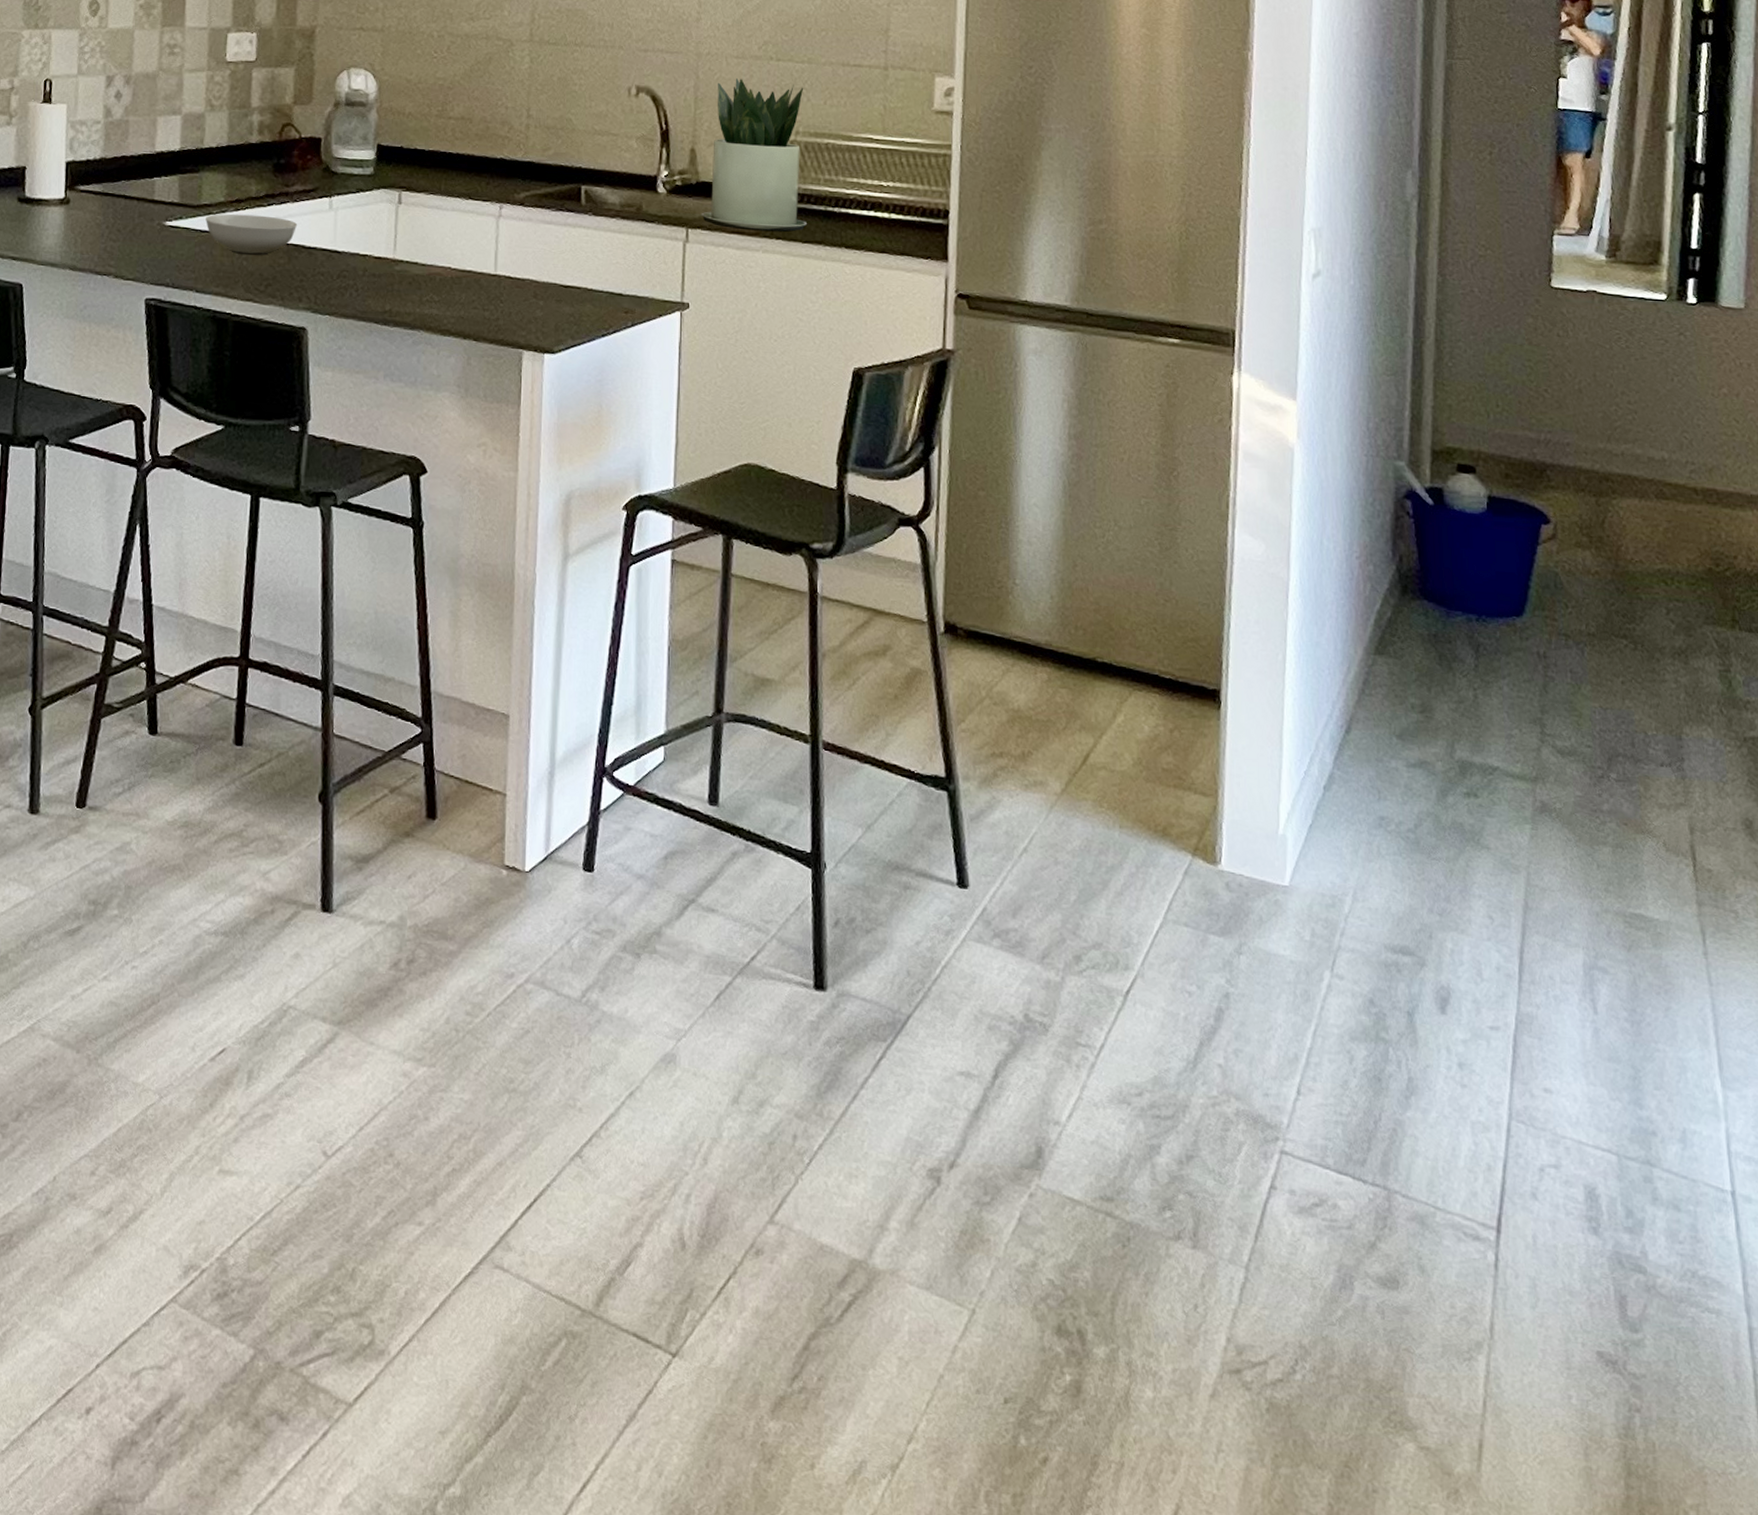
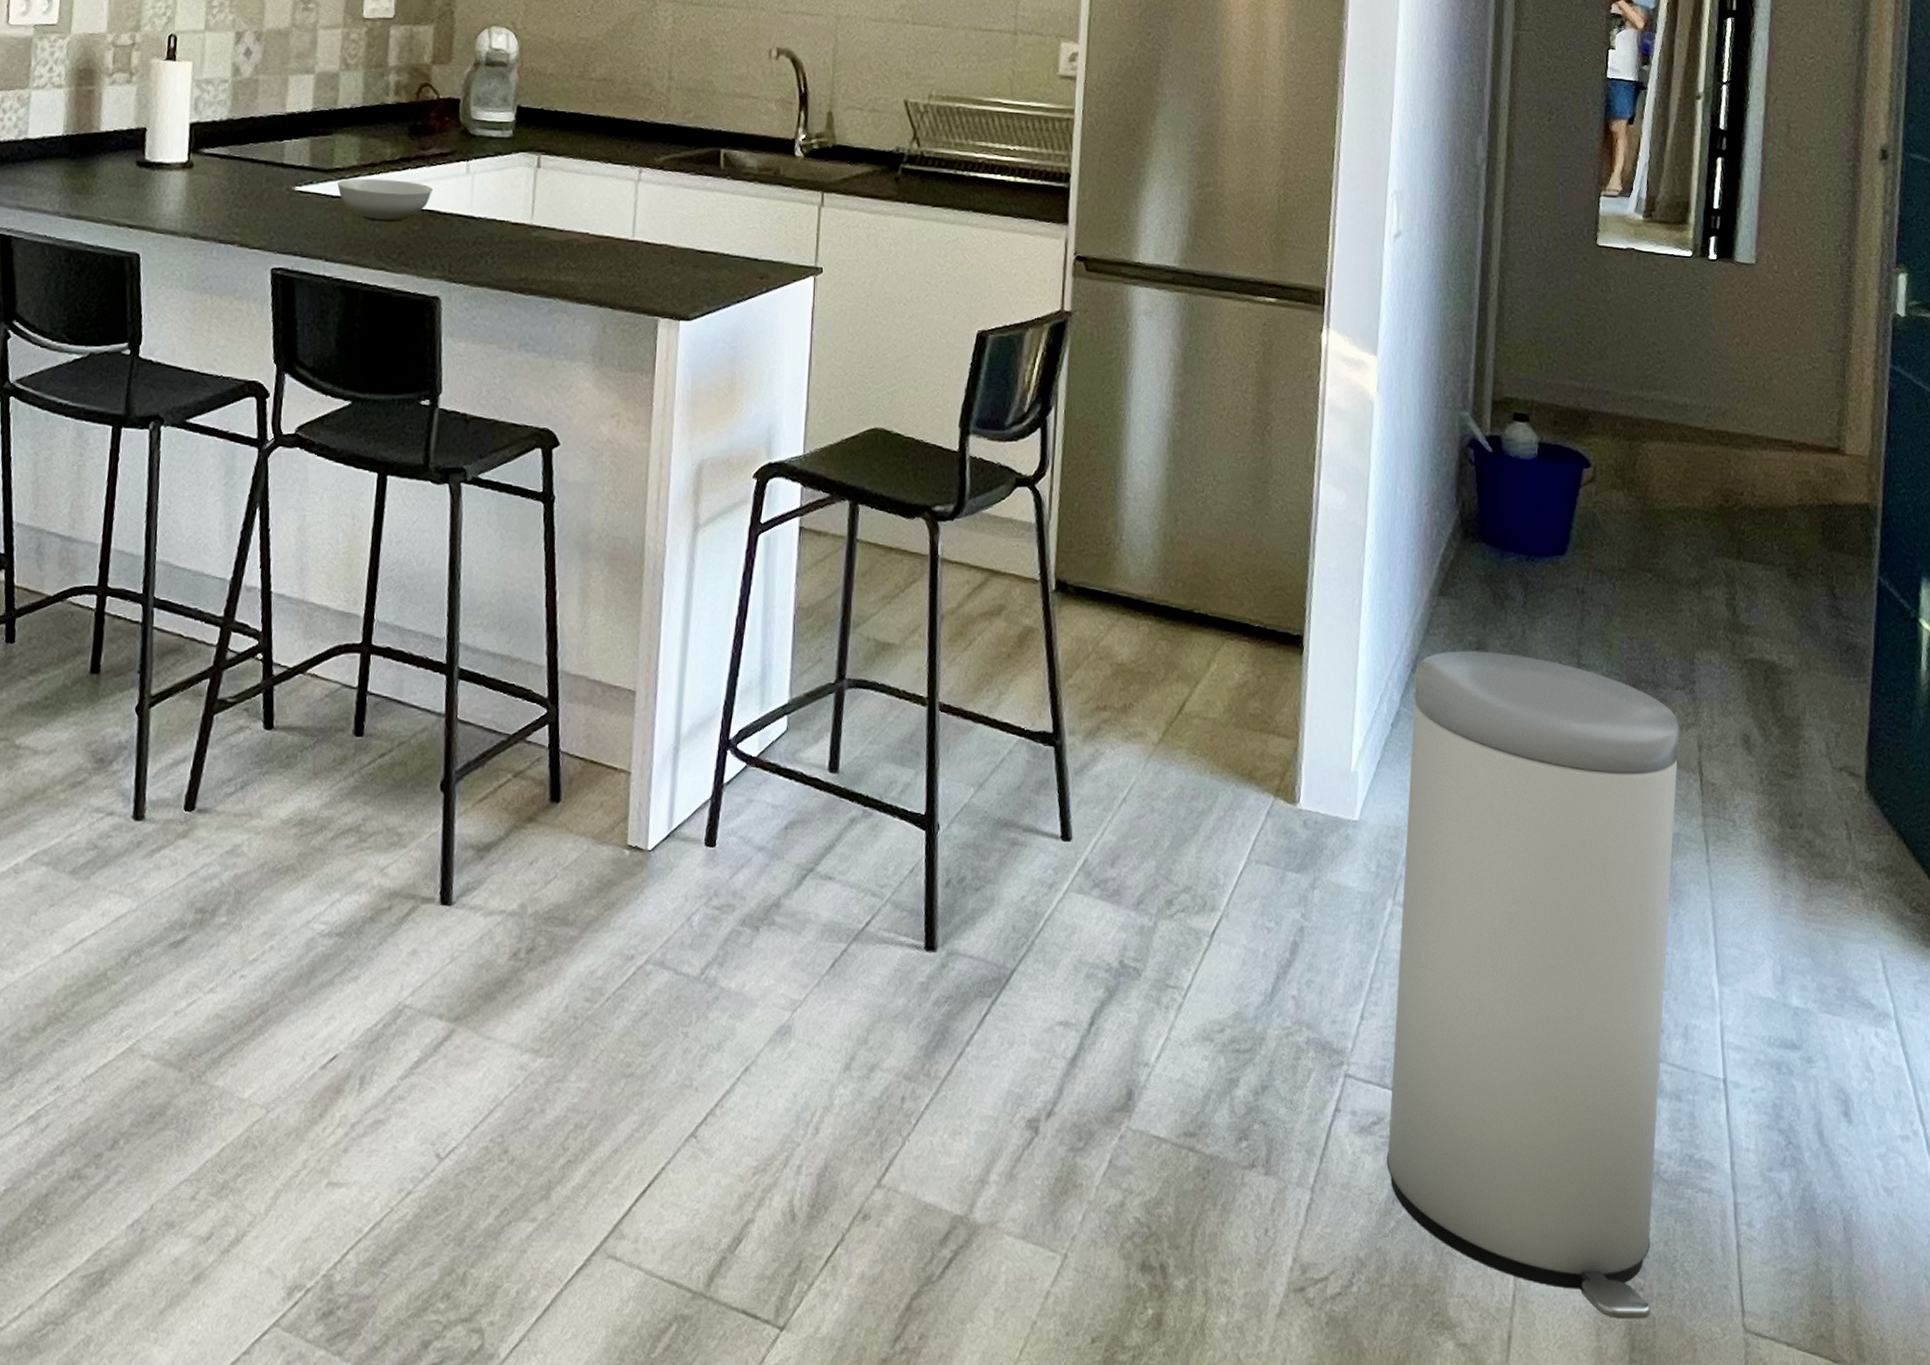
planter: present [701,78,807,233] -> none [836,42,938,197]
pedal bin: none [1331,713,1667,1443] -> present [1386,650,1680,1319]

